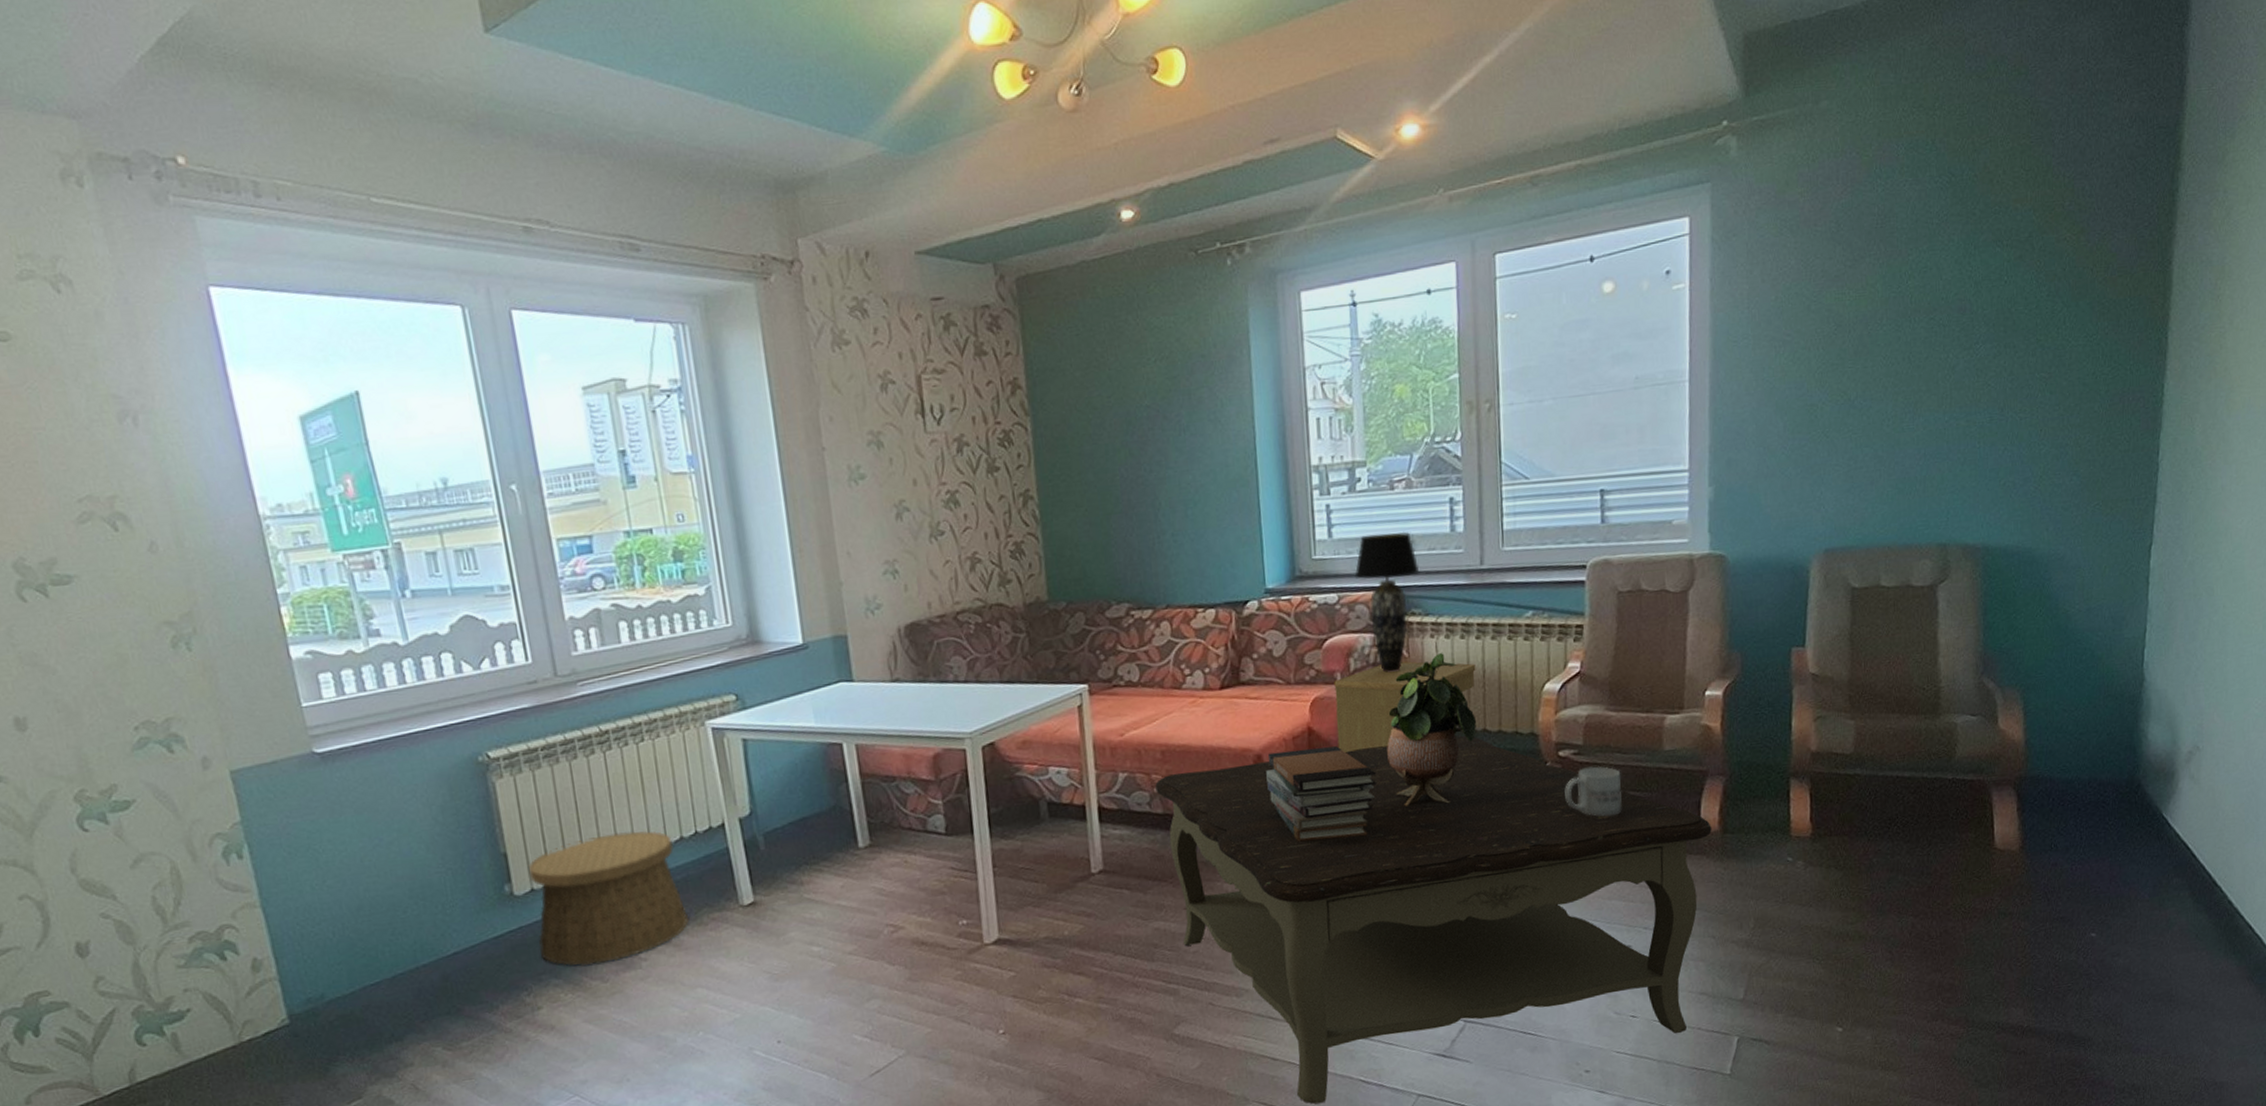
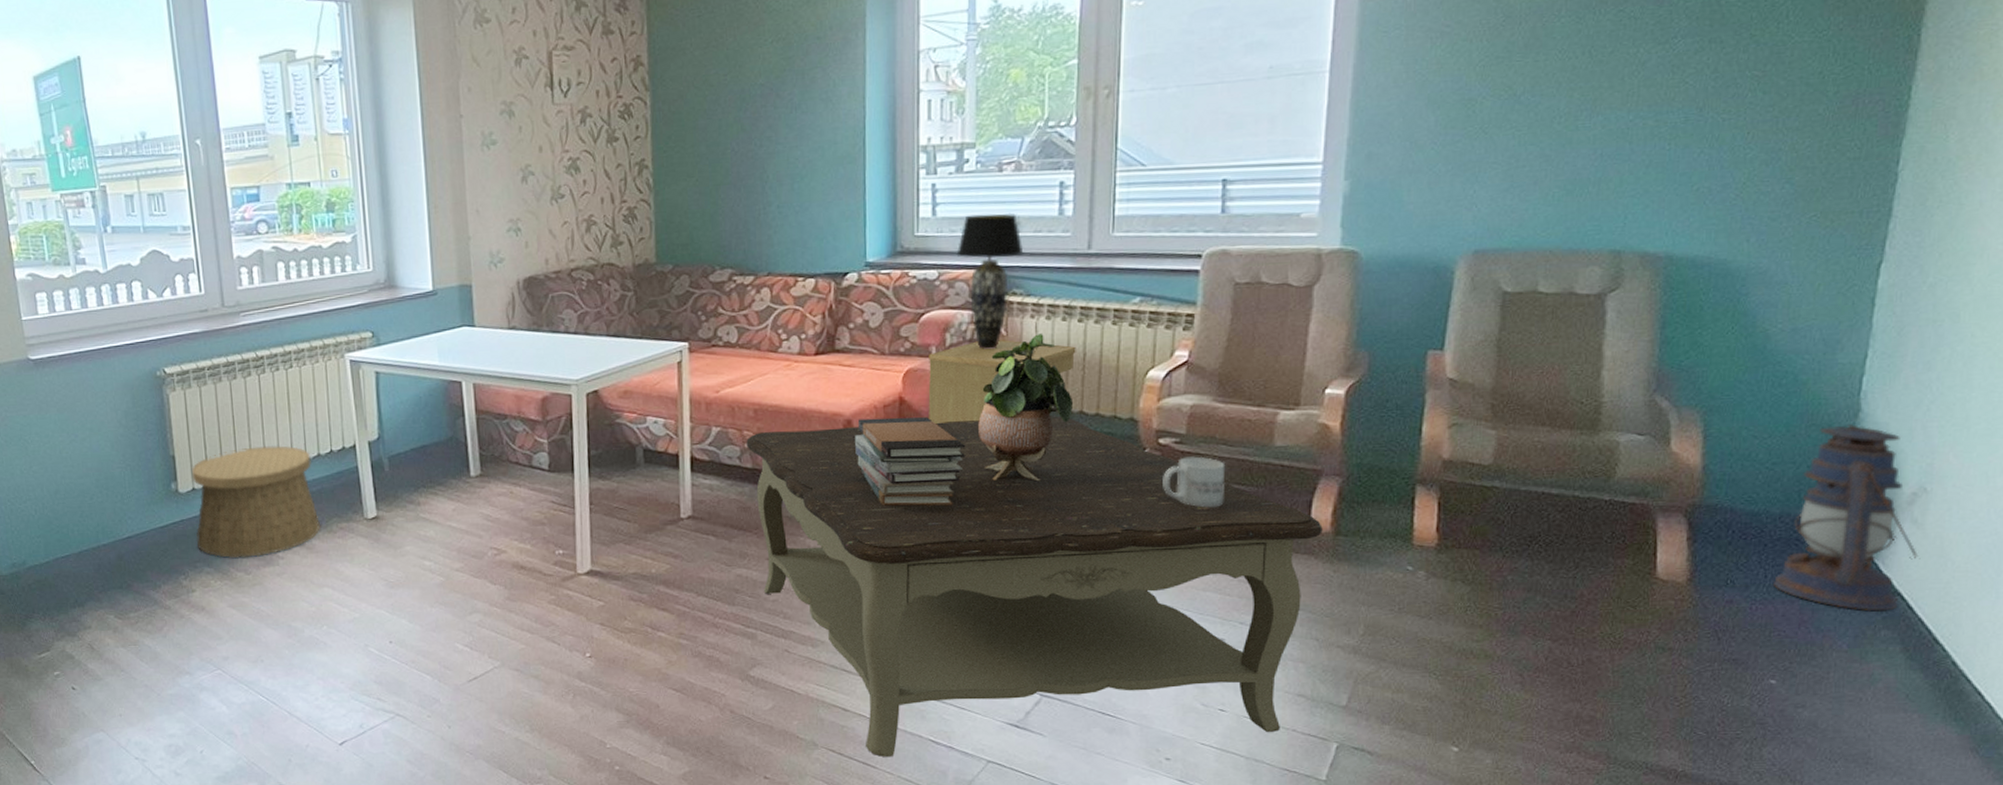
lantern: none [2088,693,2199,863] -> present [1774,424,1921,612]

